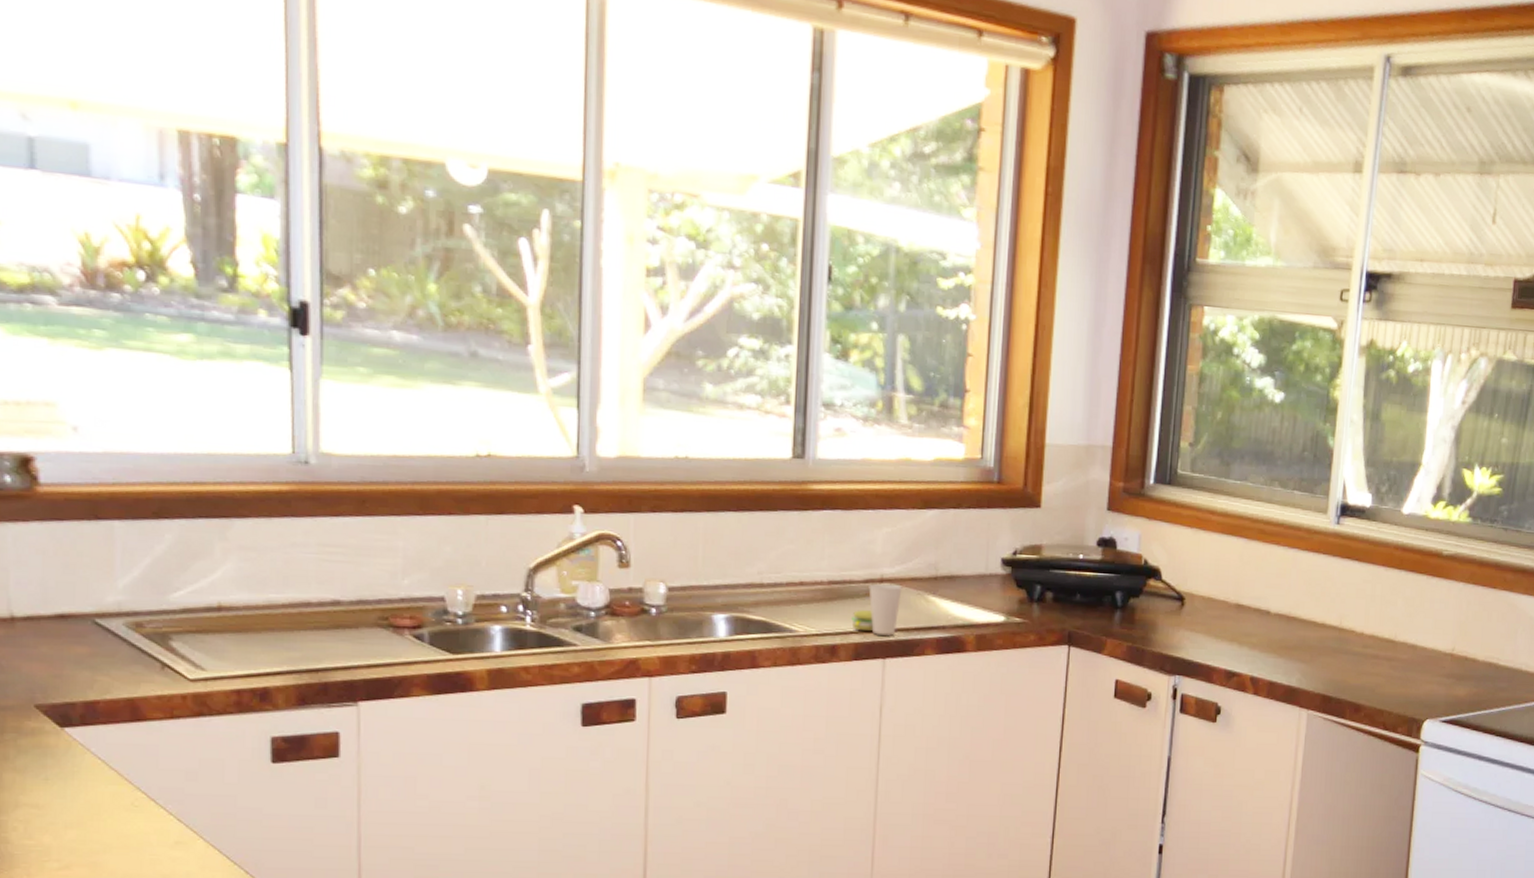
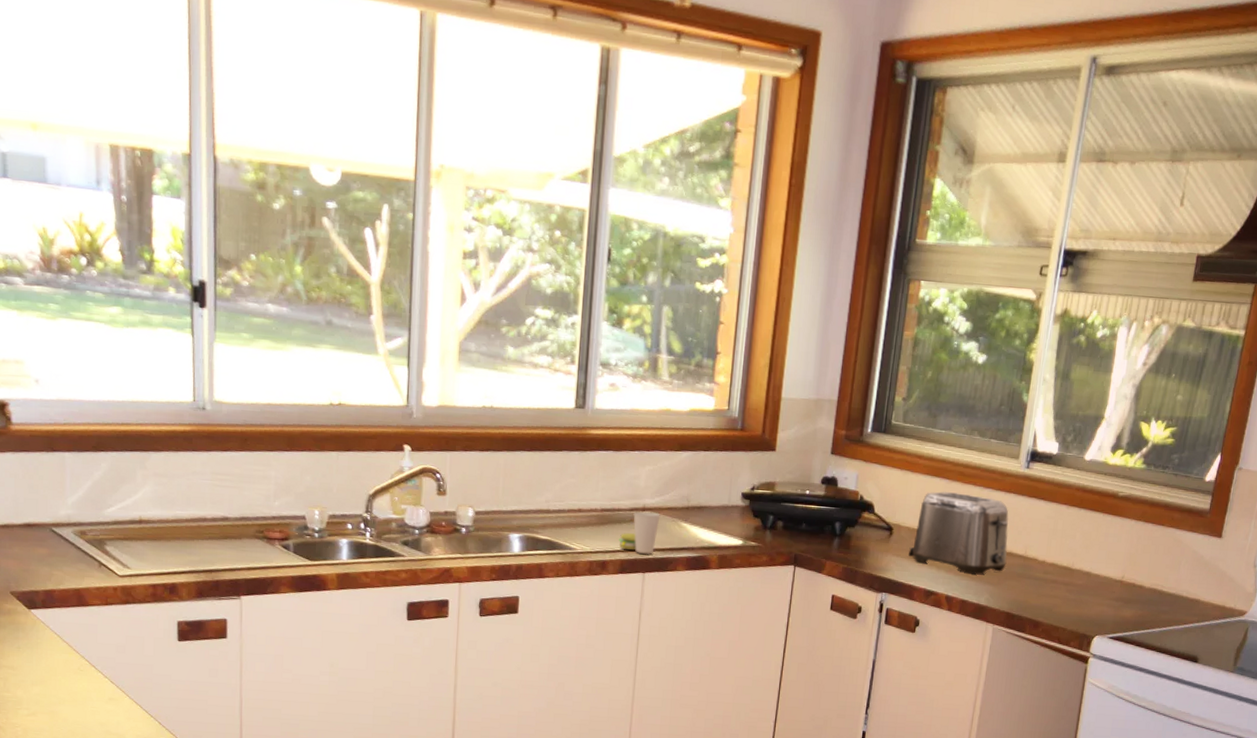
toaster: none [1204,553,1320,651] -> present [909,491,1009,575]

